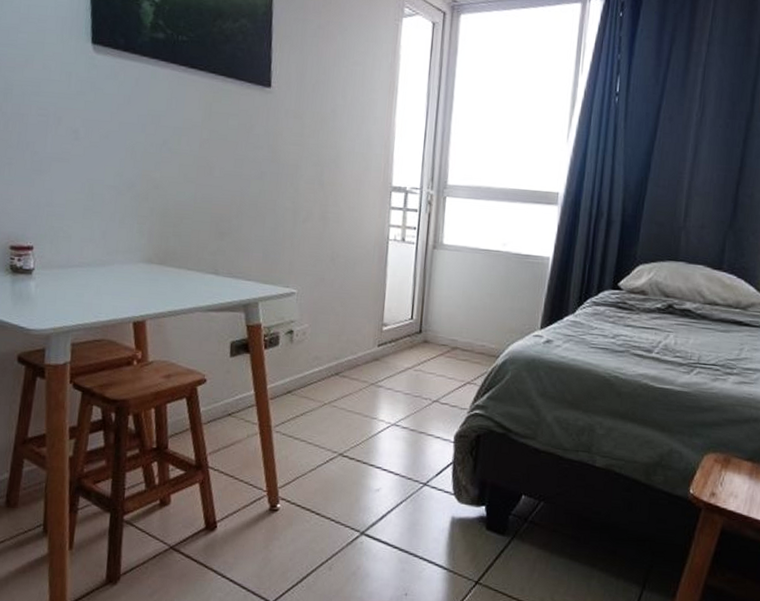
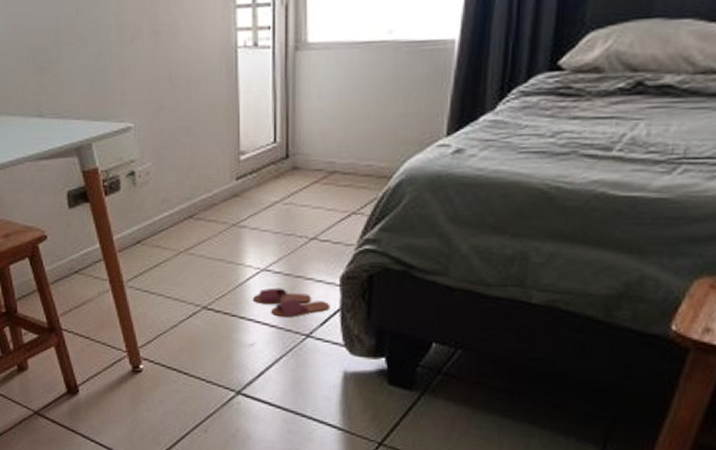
slippers: none [383,440,445,467] -> present [254,287,330,317]

